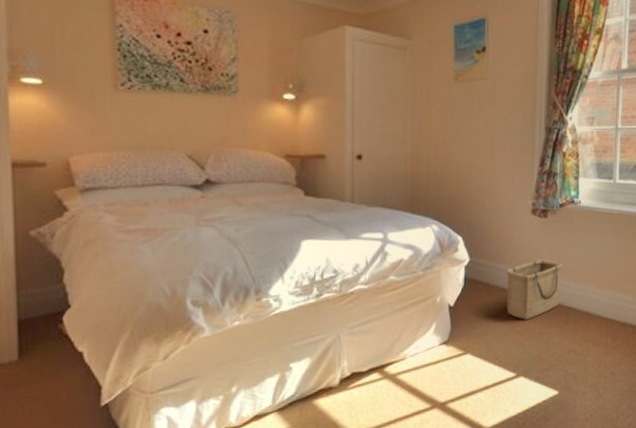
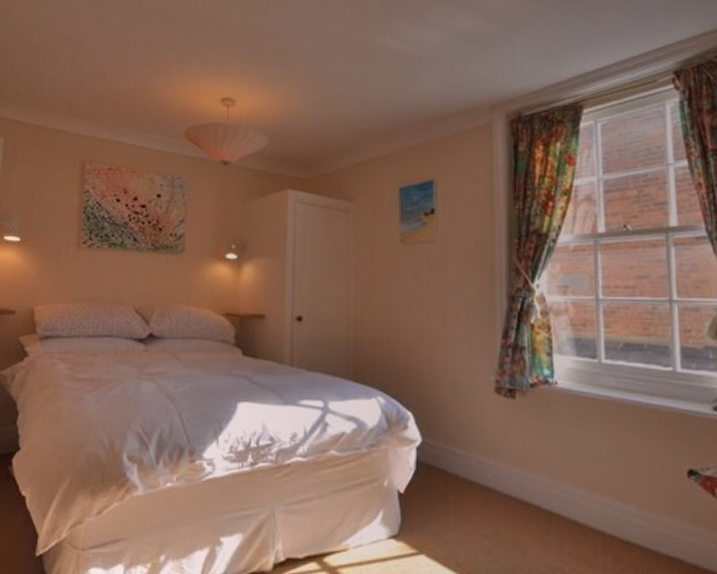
basket: present [506,259,563,320] -> none [466,448,538,522]

